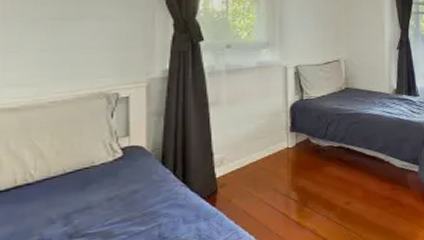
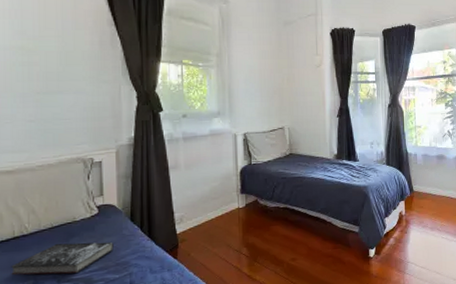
book: none [10,189,140,232] -> present [11,242,114,276]

